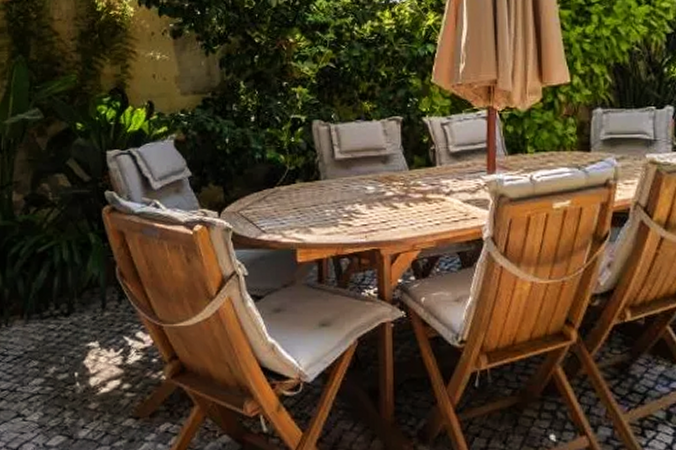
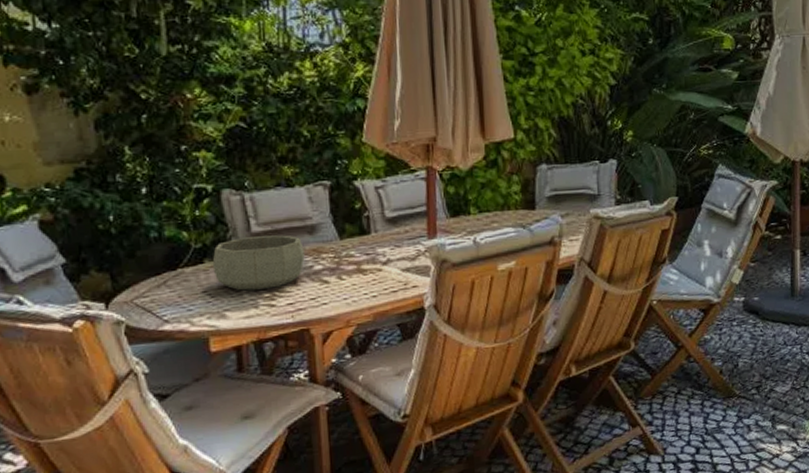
decorative bowl: none [302,162,378,210] -> present [212,235,305,291]

